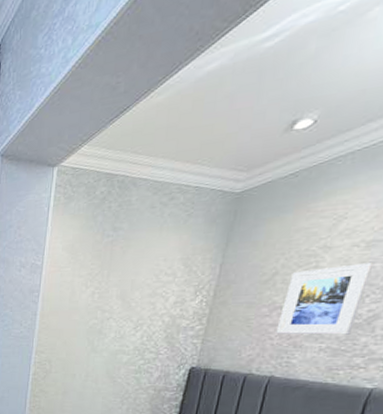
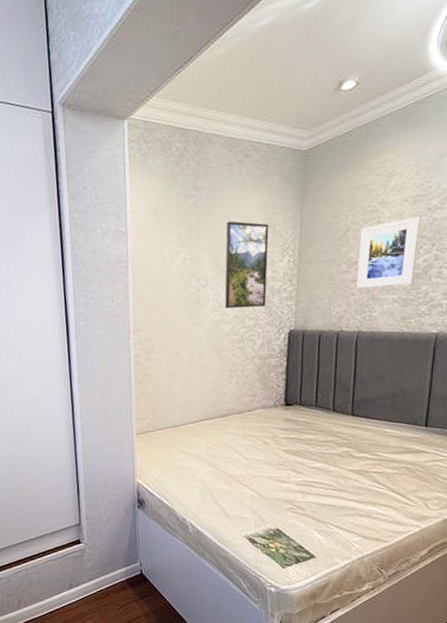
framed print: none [125,260,185,342] -> present [224,220,269,309]

